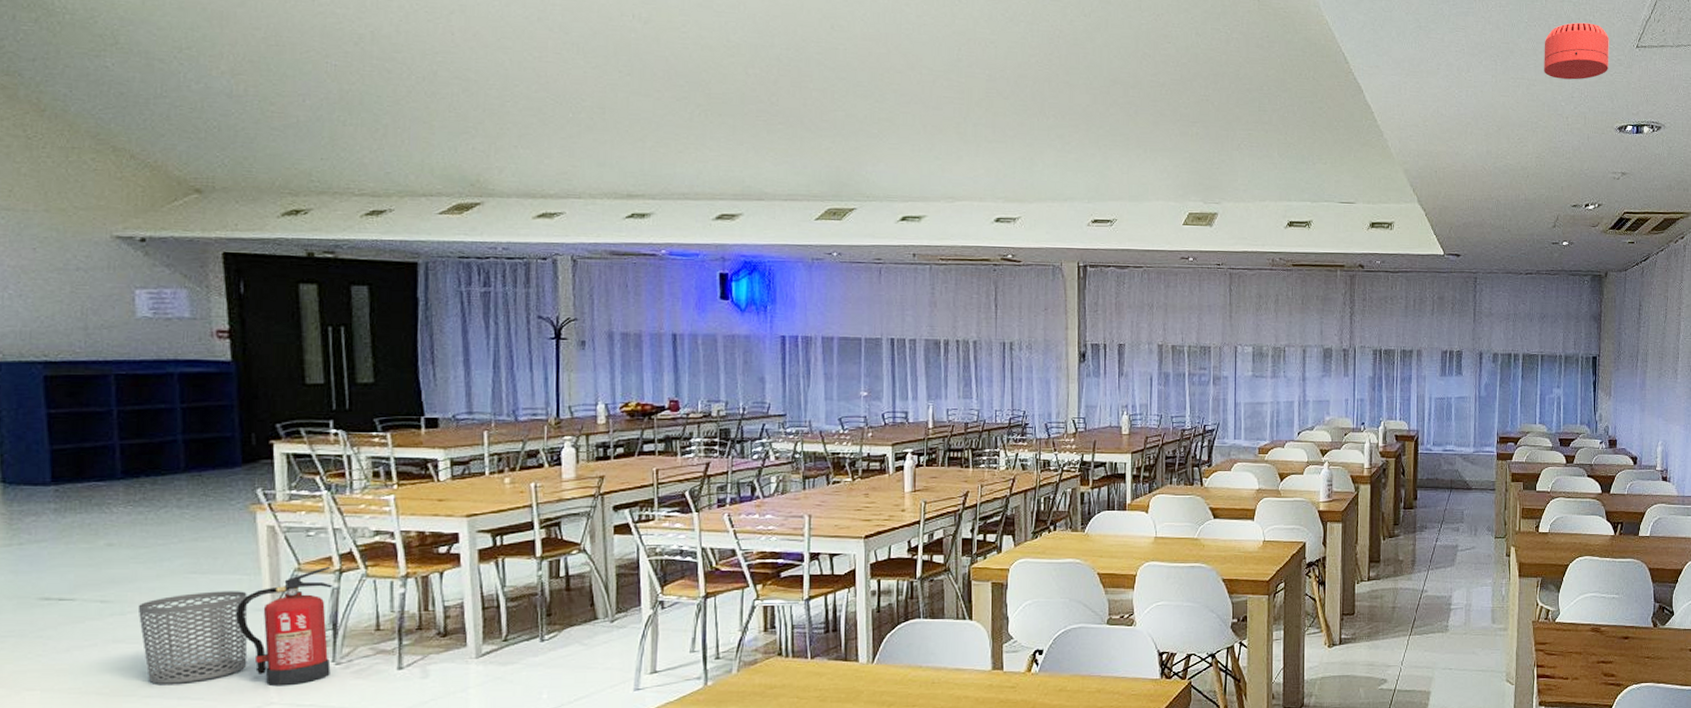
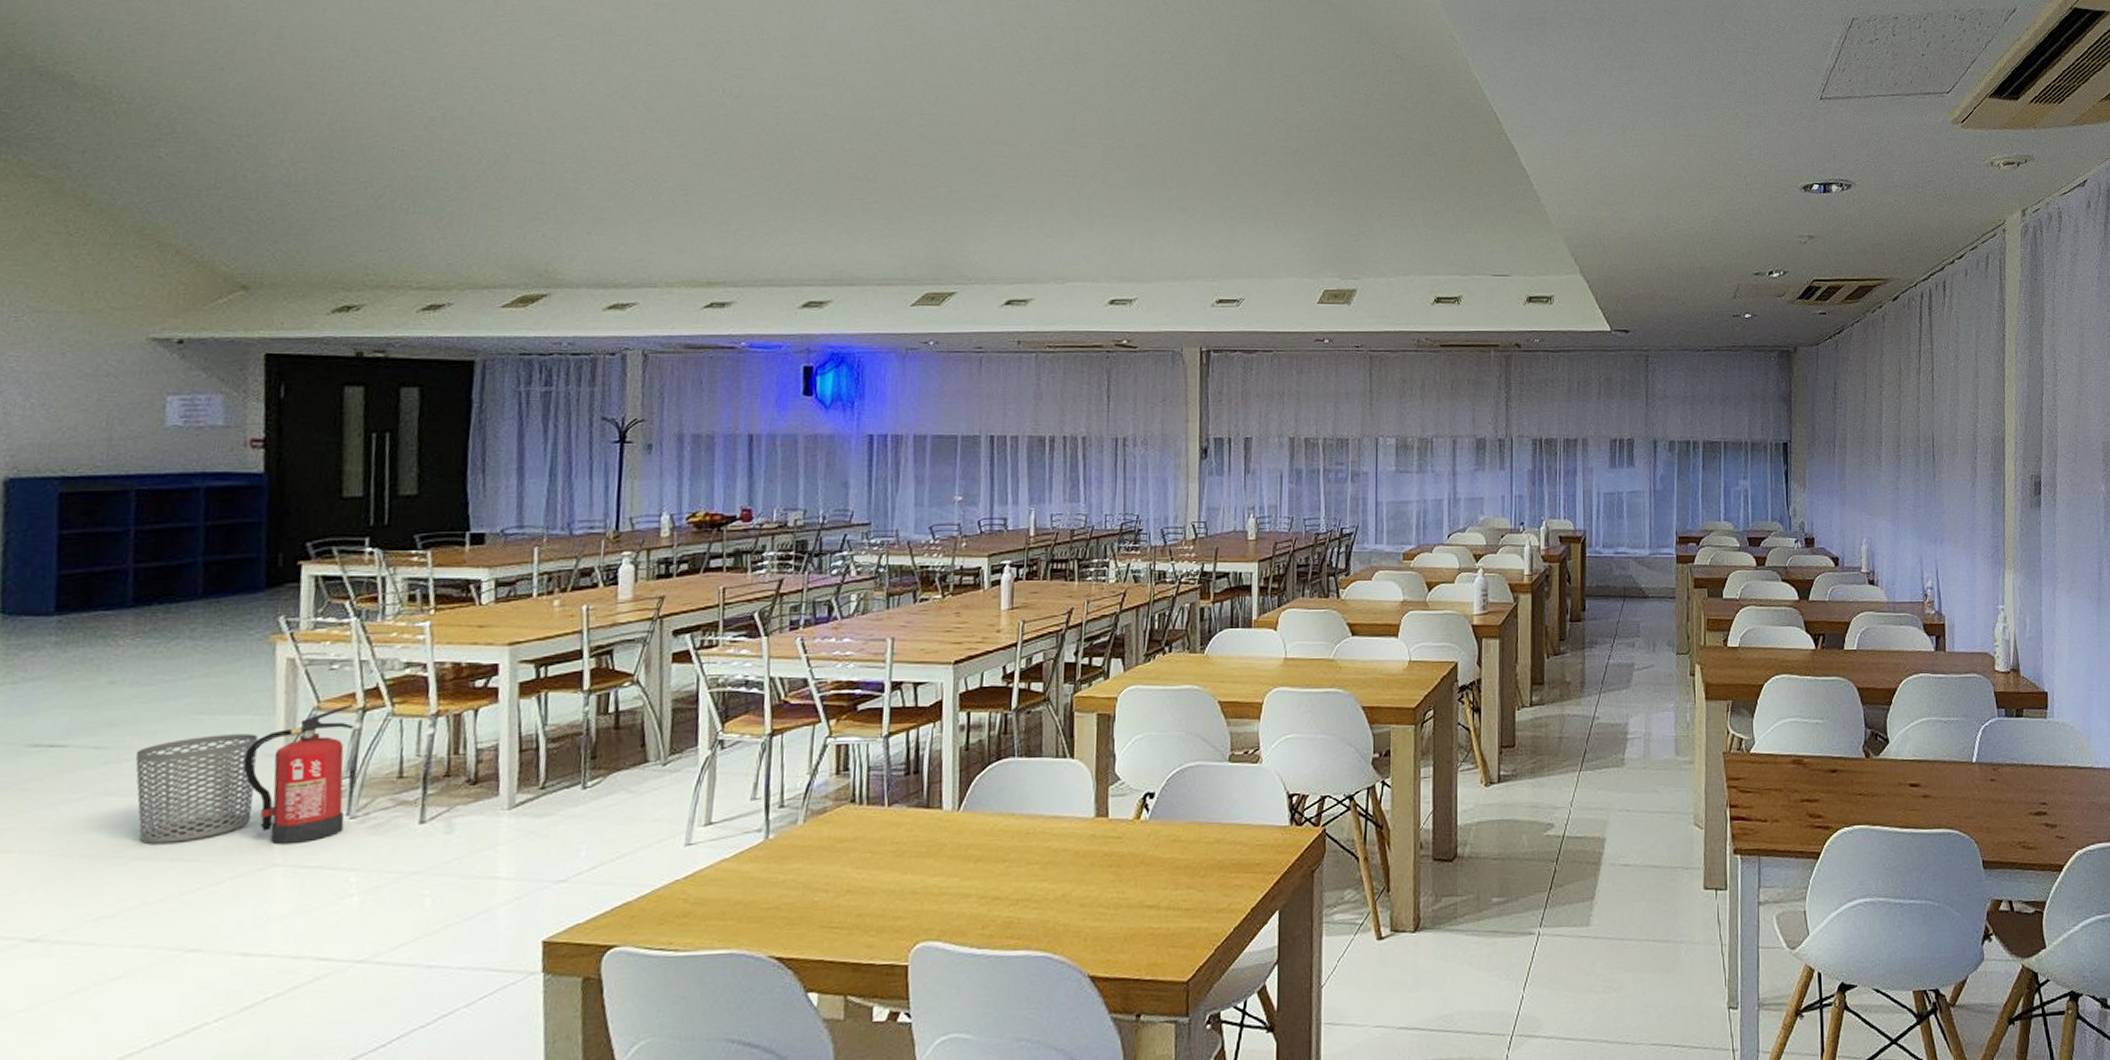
smoke detector: present [1544,22,1609,80] -> none [1717,74,1791,136]

